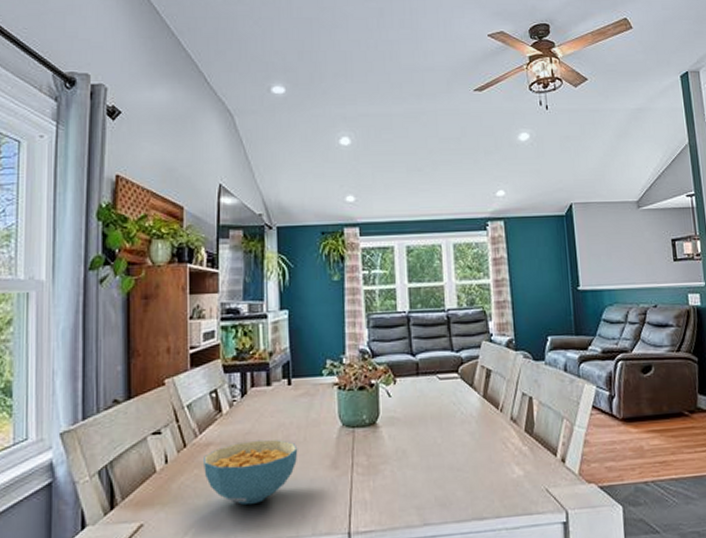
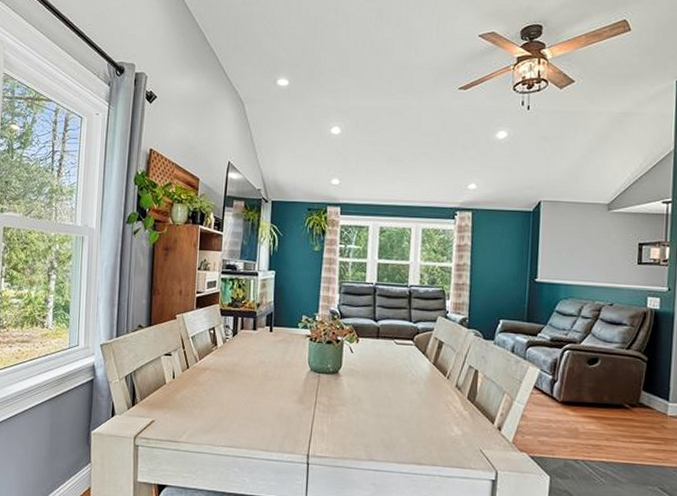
cereal bowl: present [204,439,298,506] -> none [200,371,274,420]

